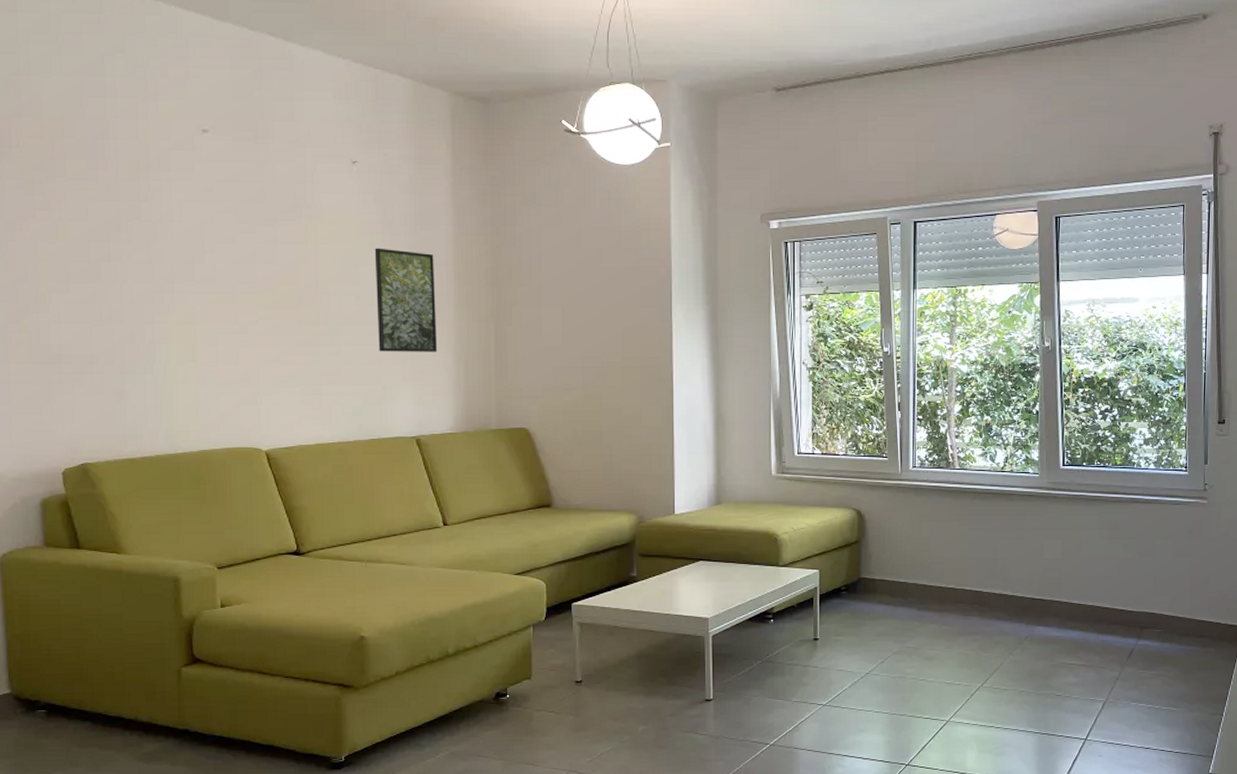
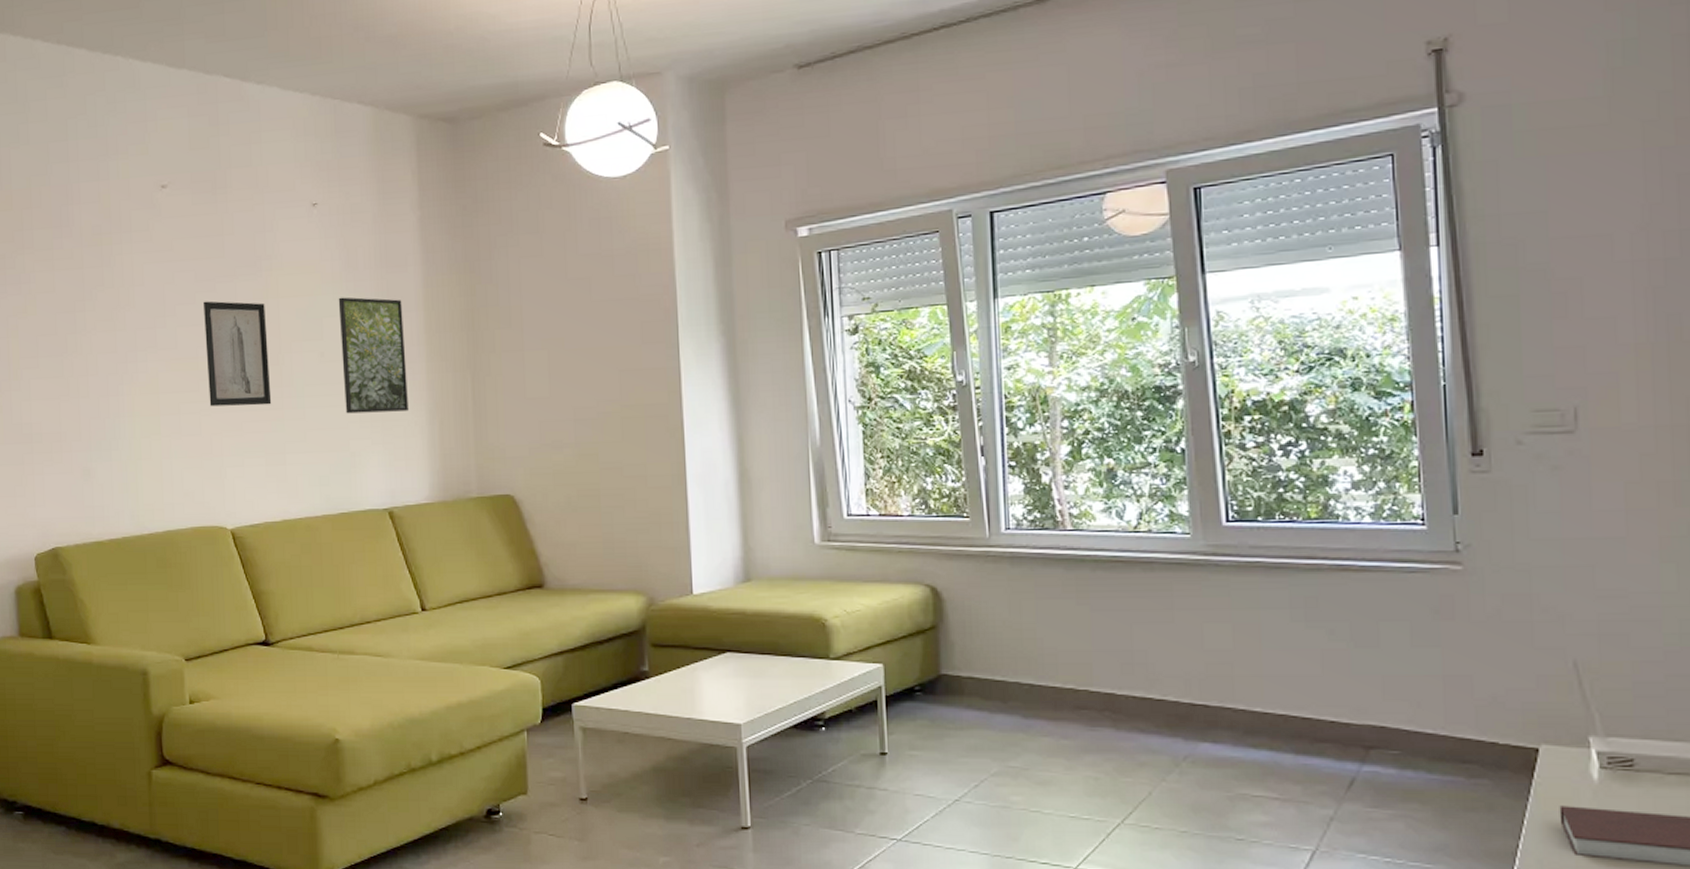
wall art: none [243,241,308,340] -> present [204,301,272,407]

